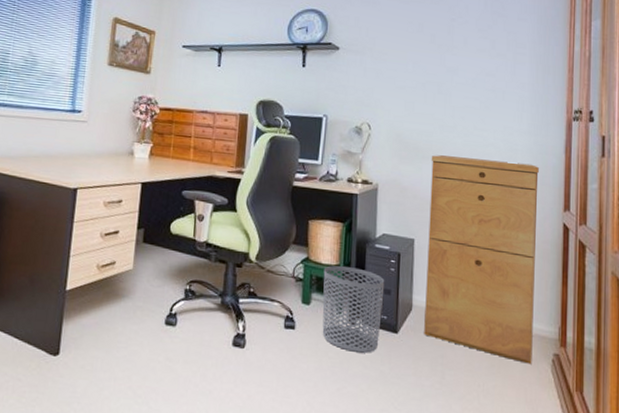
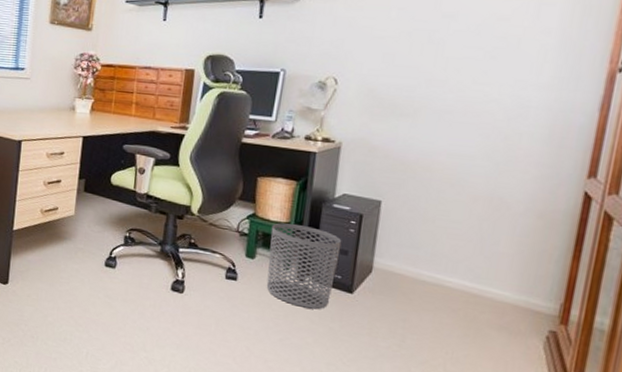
filing cabinet: present [424,155,539,364] -> none [384,112,558,338]

